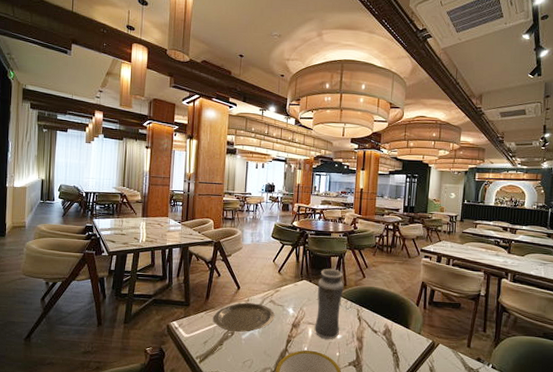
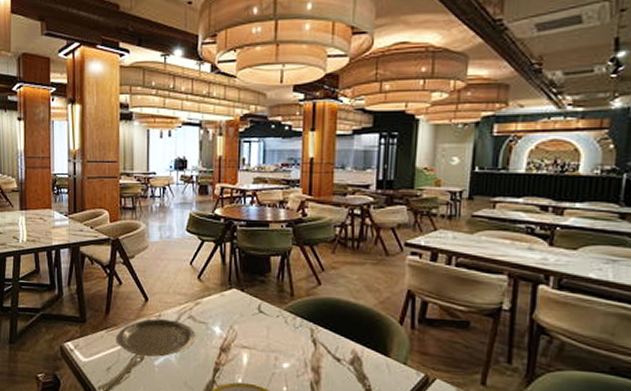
vase: present [315,268,344,340] -> none [251,272,290,369]

